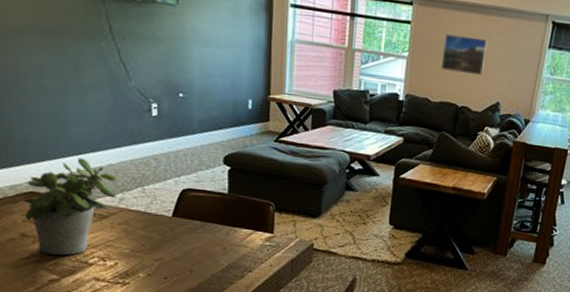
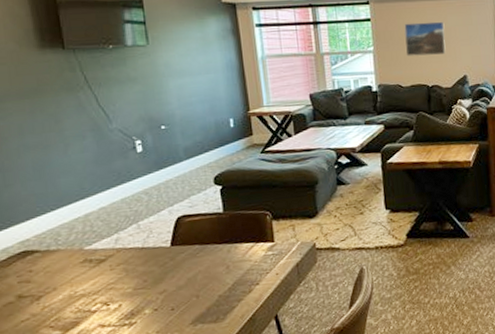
potted plant: present [23,157,116,256] -> none [16,207,112,311]

